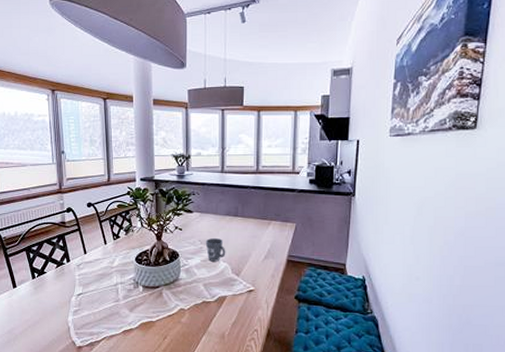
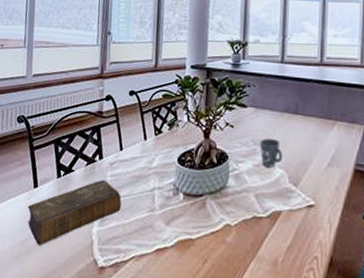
book: none [10,278,90,333] -> present [27,179,122,246]

